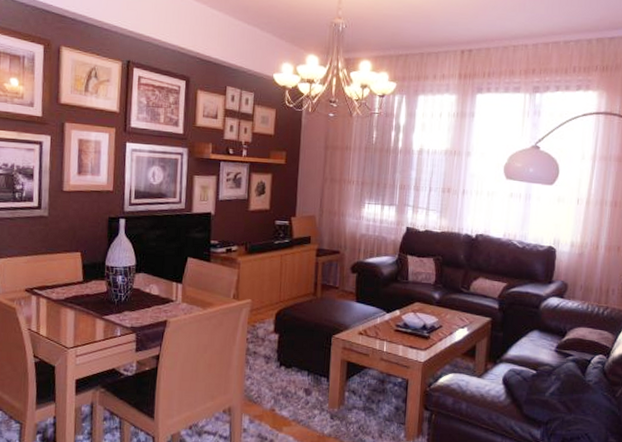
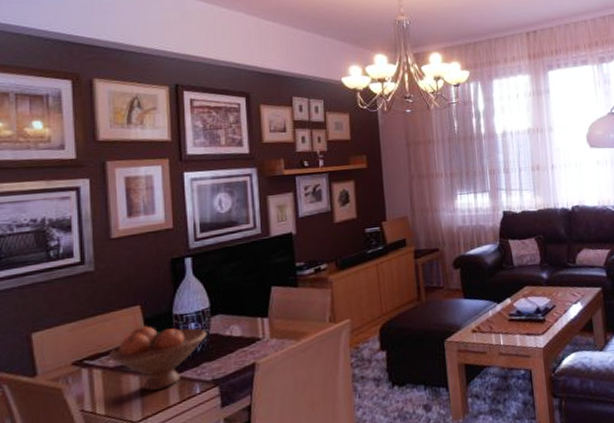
fruit bowl: none [52,270,131,326] -> present [108,326,207,391]

